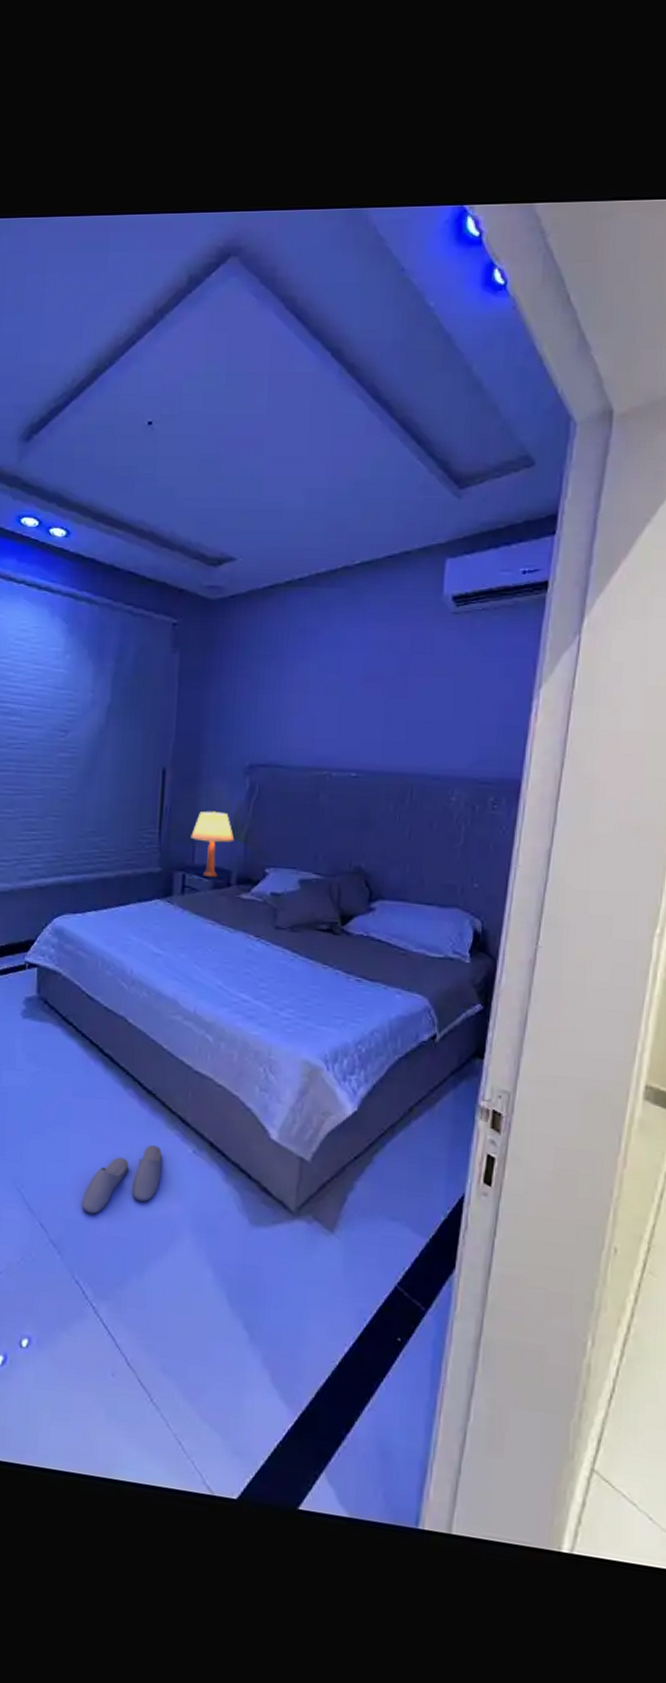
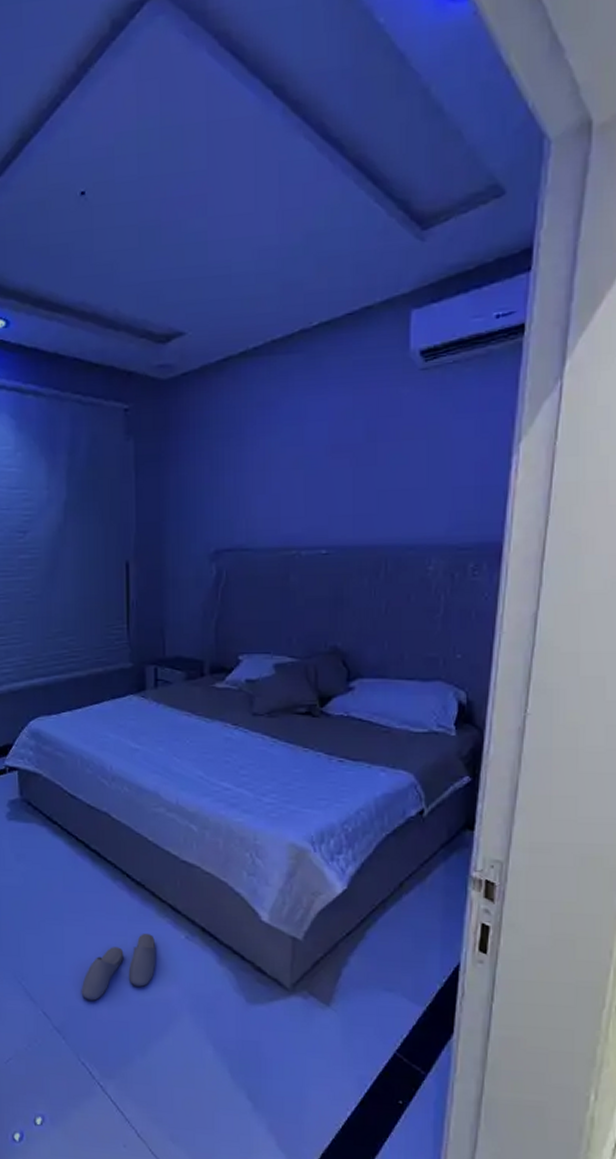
table lamp: present [191,810,235,878] -> none [160,600,205,670]

